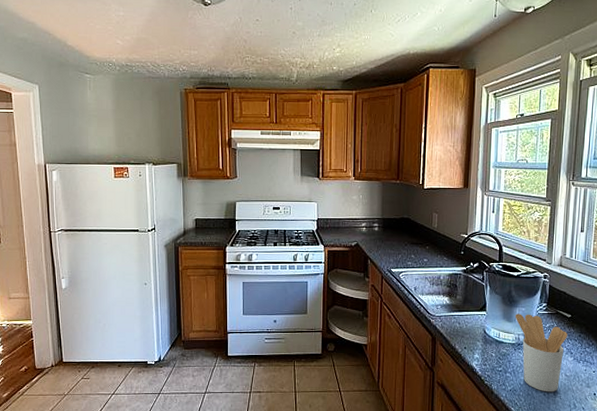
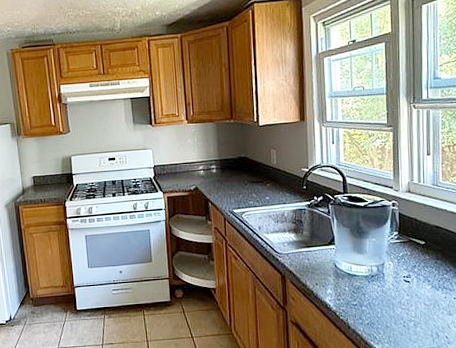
utensil holder: present [515,314,568,392] -> none [365,244,423,323]

